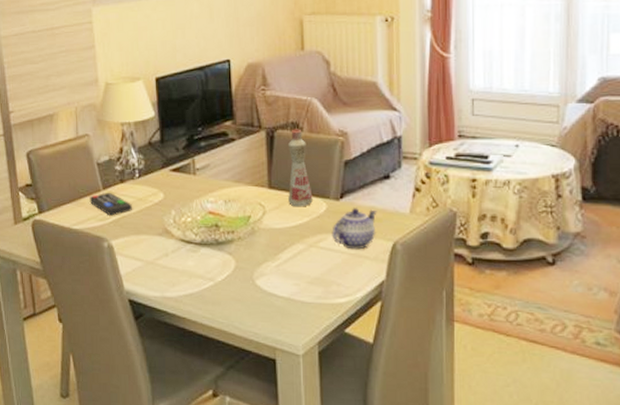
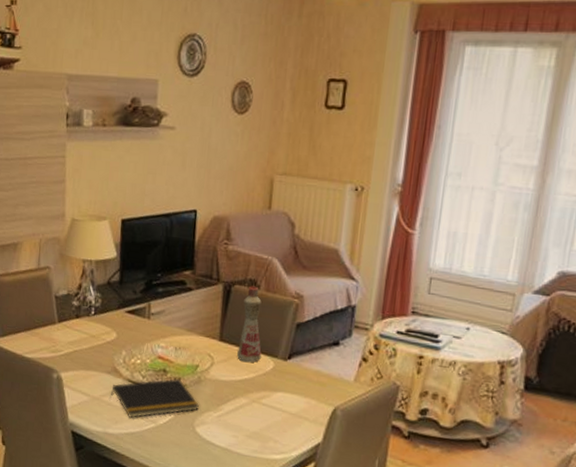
remote control: present [89,192,132,216] -> none [44,325,85,349]
notepad: none [165,232,256,278] -> present [110,378,199,418]
teapot: present [332,208,377,250] -> none [275,369,322,411]

